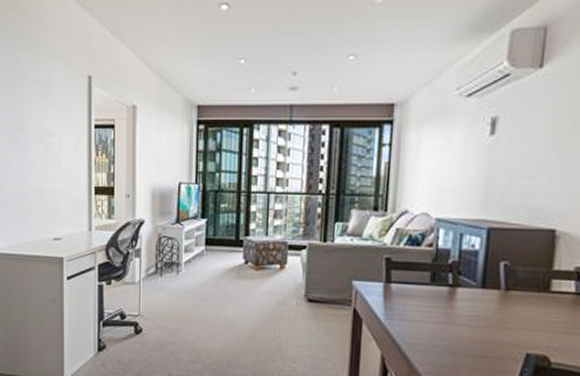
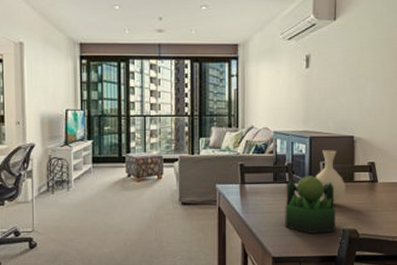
plant: none [442,279,520,356] -> present [285,176,336,234]
vase: none [491,246,537,320] -> present [315,150,346,204]

